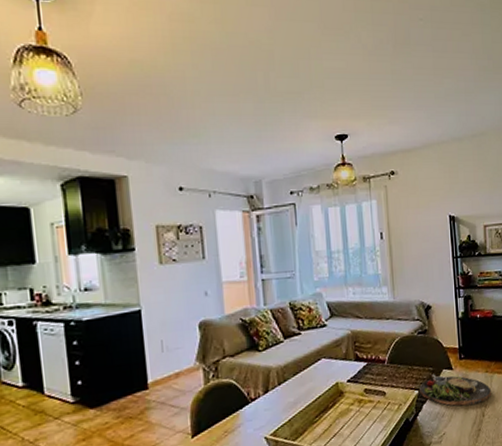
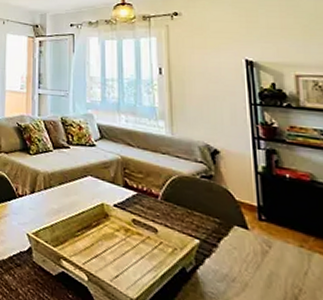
dinner plate: present [419,374,492,406] -> none [201,227,311,284]

